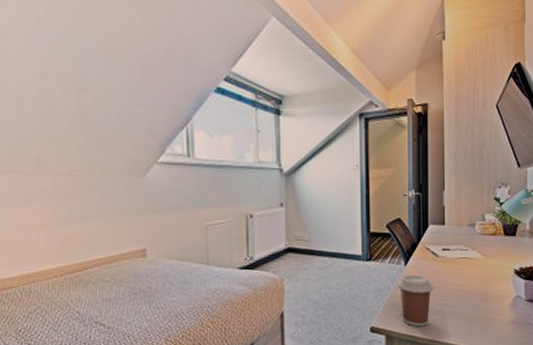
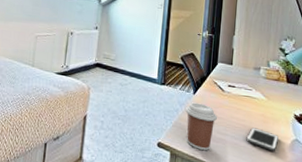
cell phone: none [466,291,499,314] -> present [246,127,278,152]

